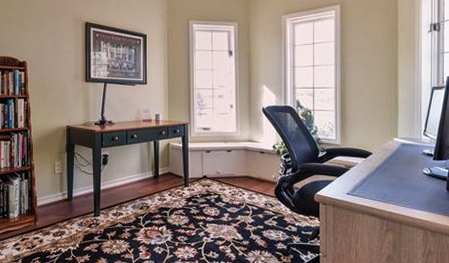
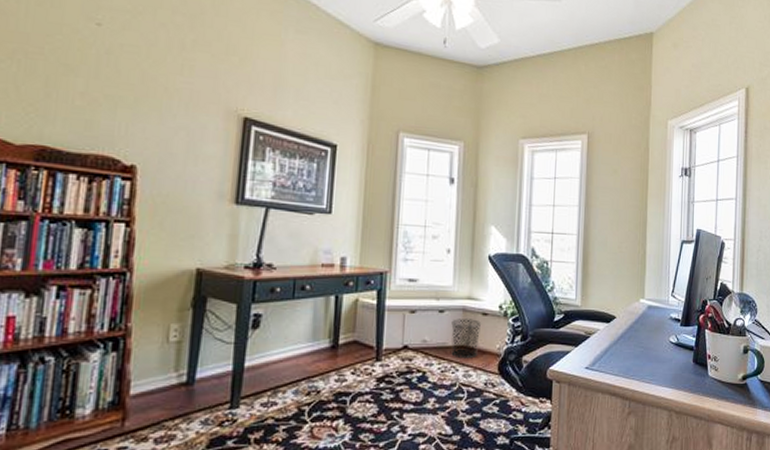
waste bin: none [237,155,260,186] -> present [451,317,482,359]

